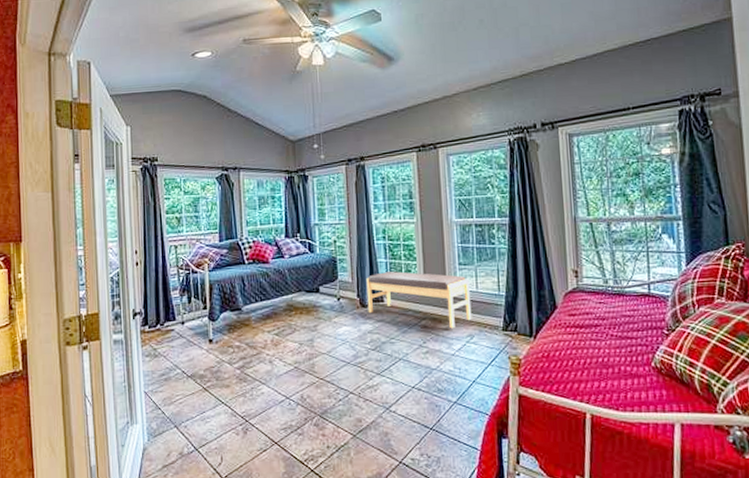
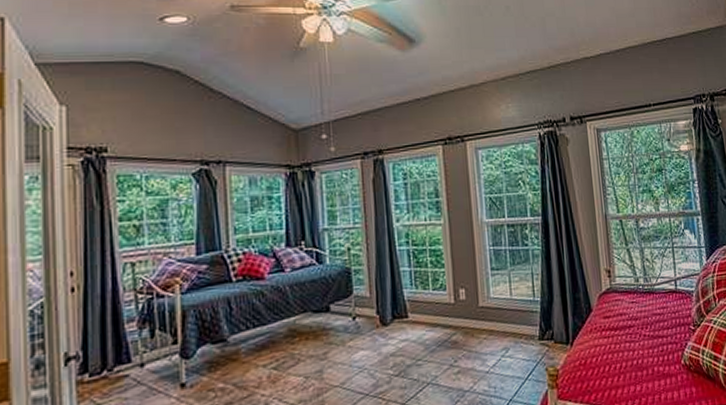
bench: present [366,271,472,329] -> none [387,281,507,343]

